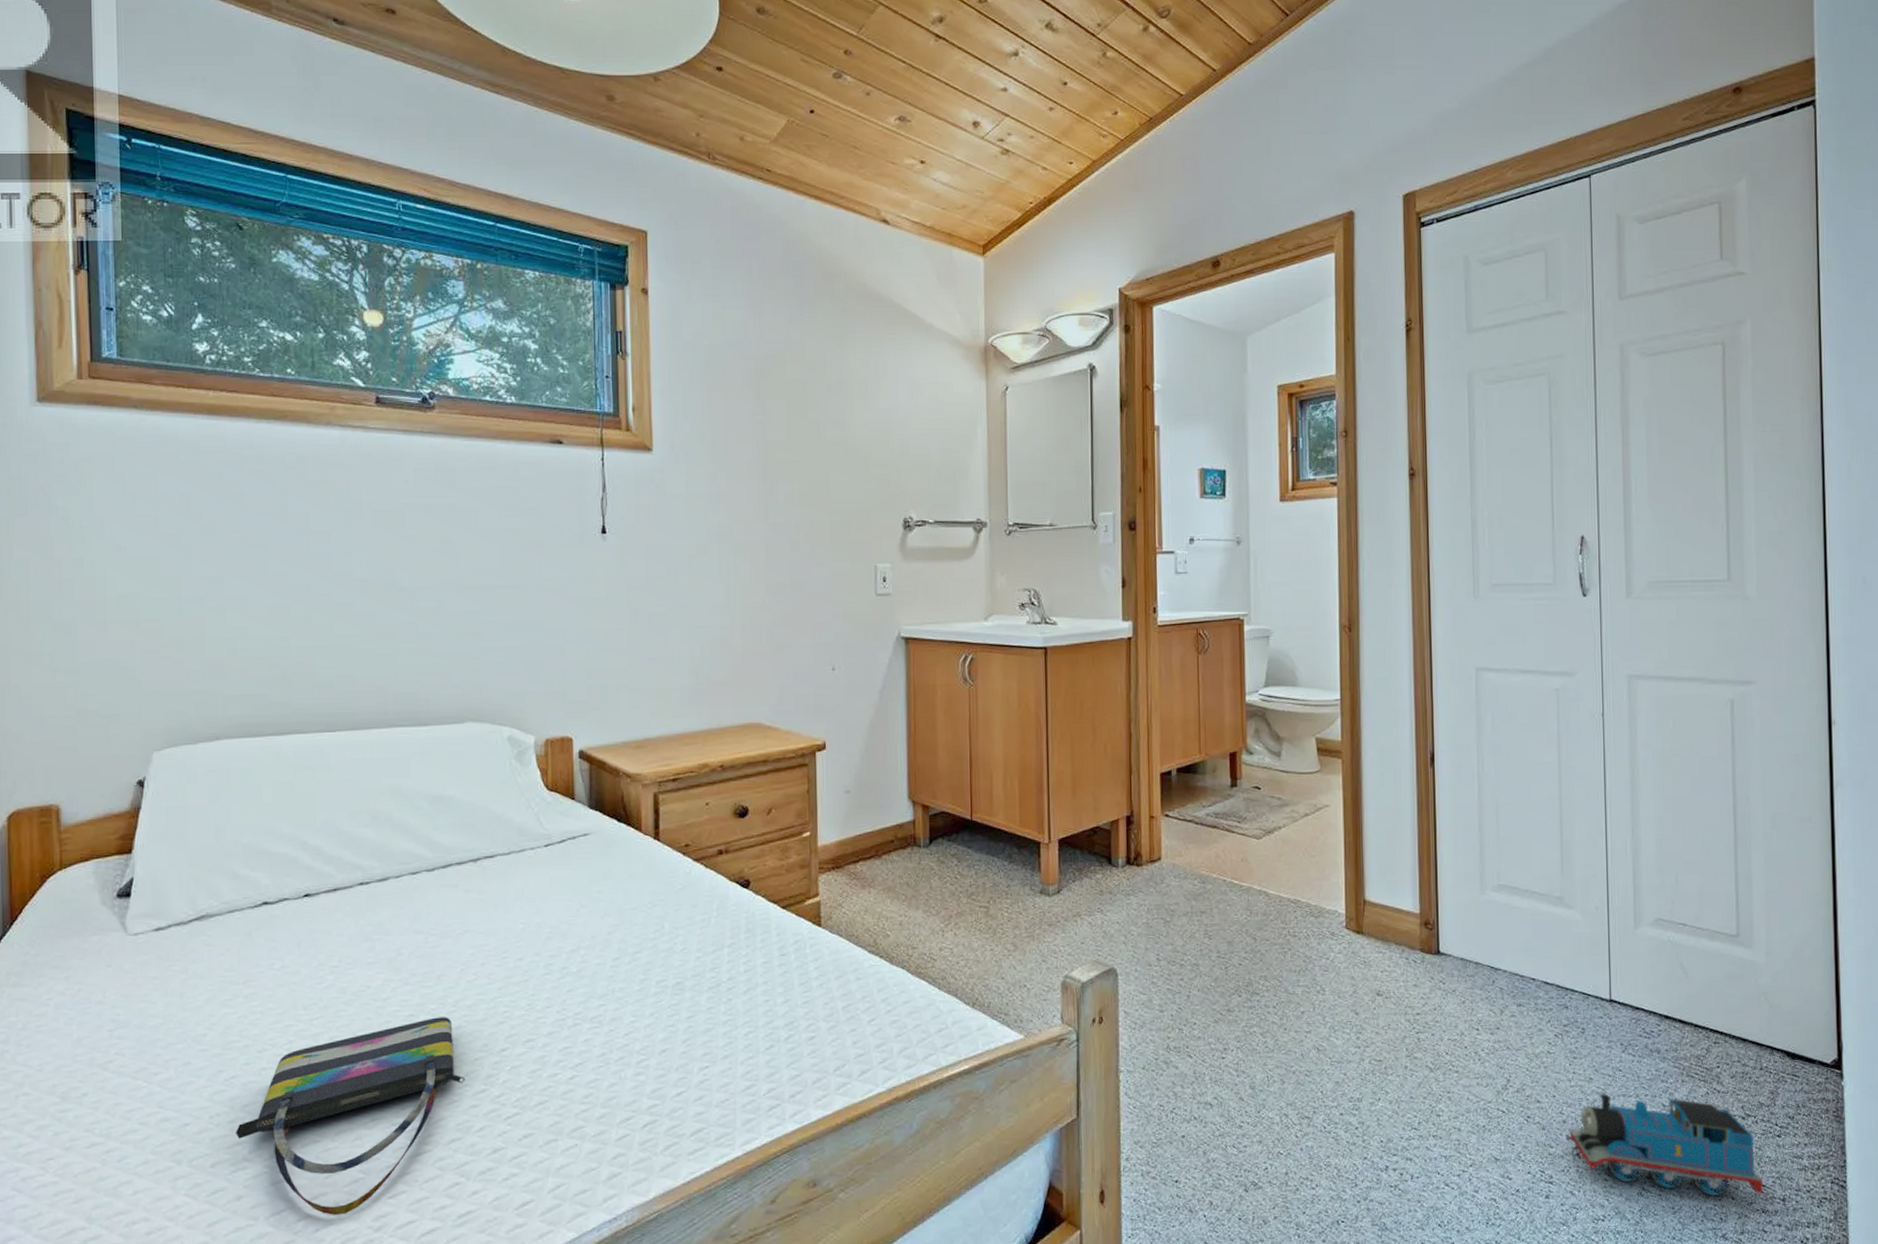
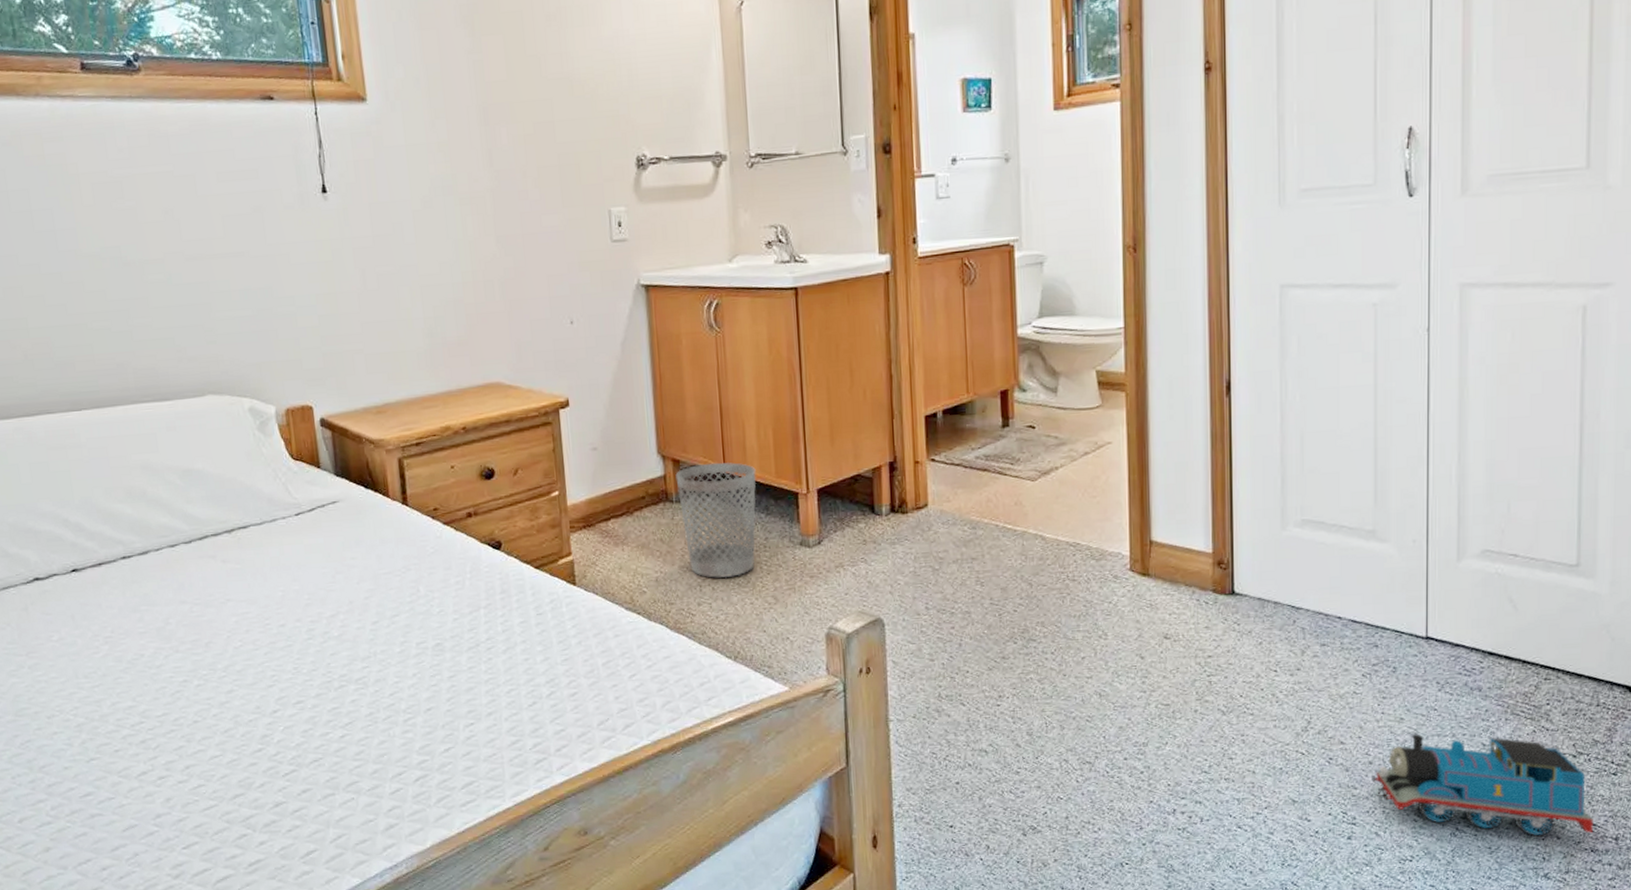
tote bag: present [236,1017,465,1215] -> none [37,681,242,864]
wastebasket: none [924,809,1001,924] -> present [675,462,757,579]

